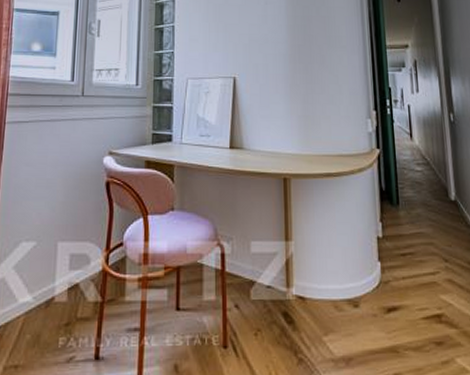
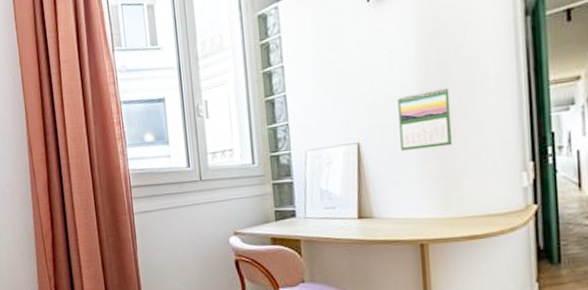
calendar: none [269,39,313,89] -> present [397,88,453,151]

